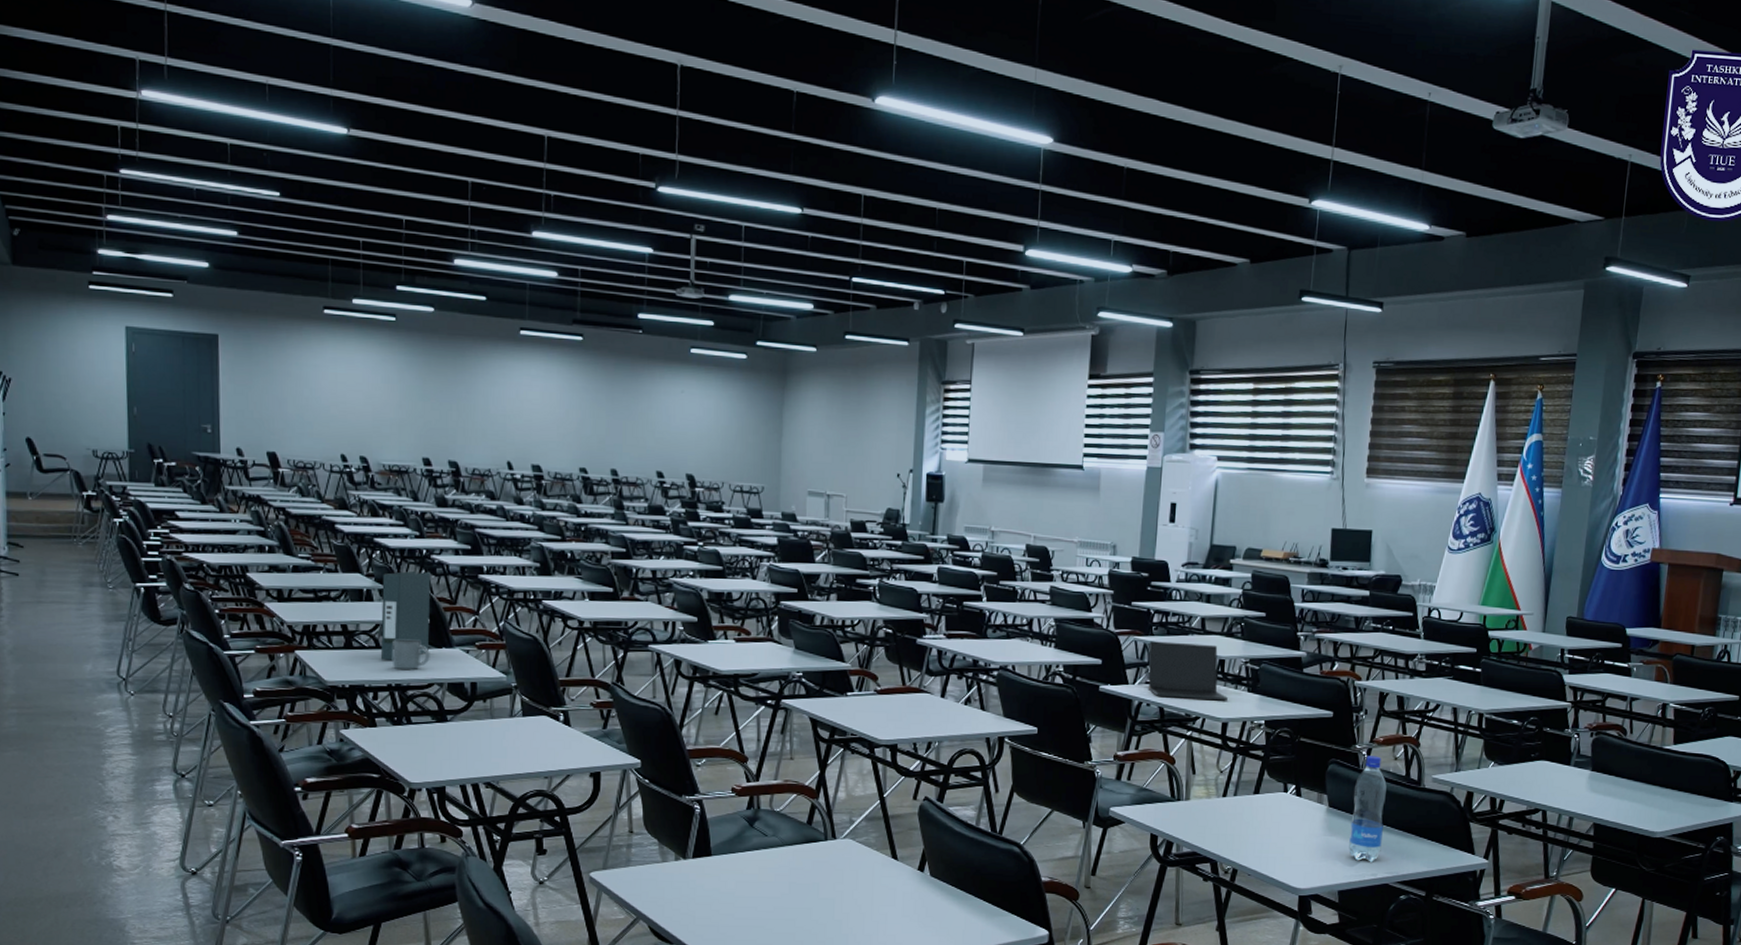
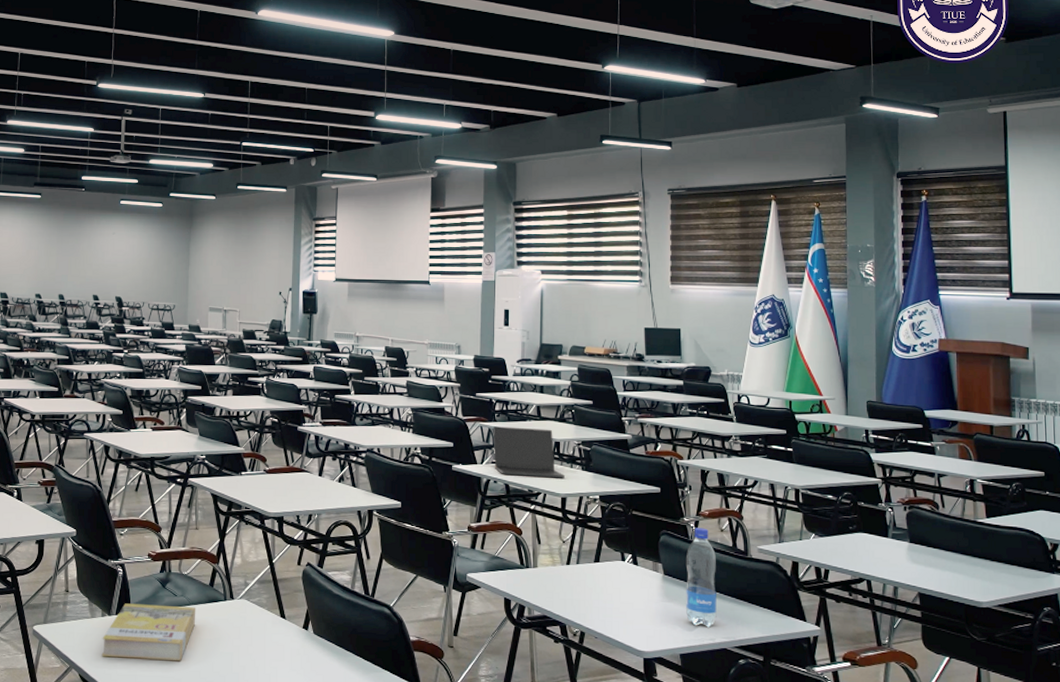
book: none [675,845,791,909] -> present [101,603,196,662]

